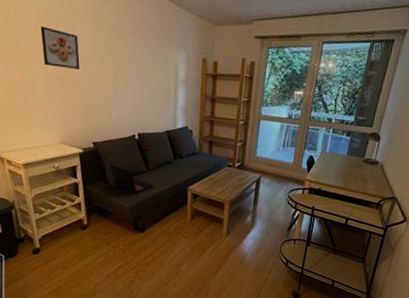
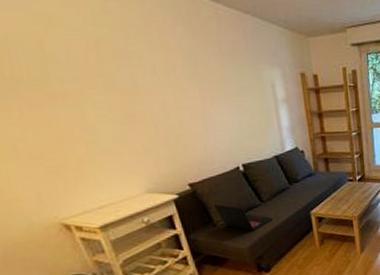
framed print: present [40,26,80,69] -> none [92,58,155,104]

